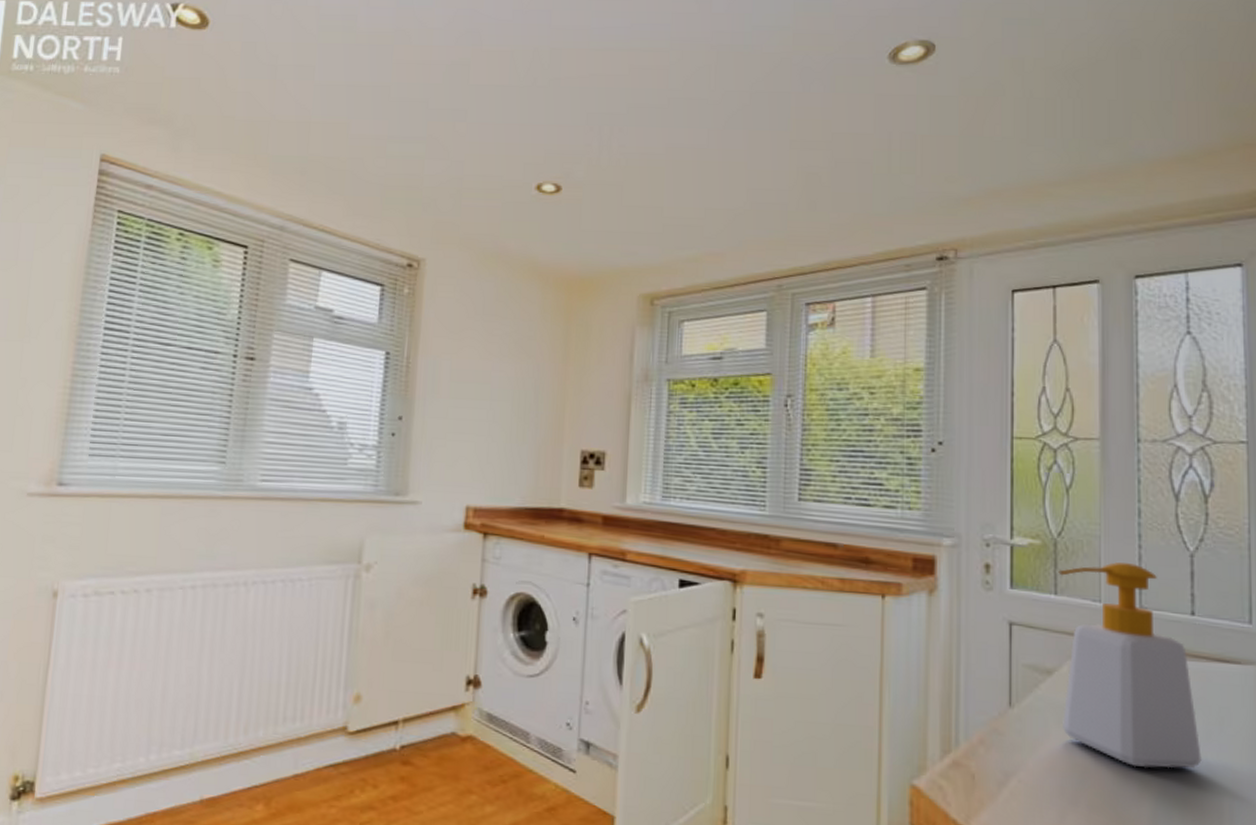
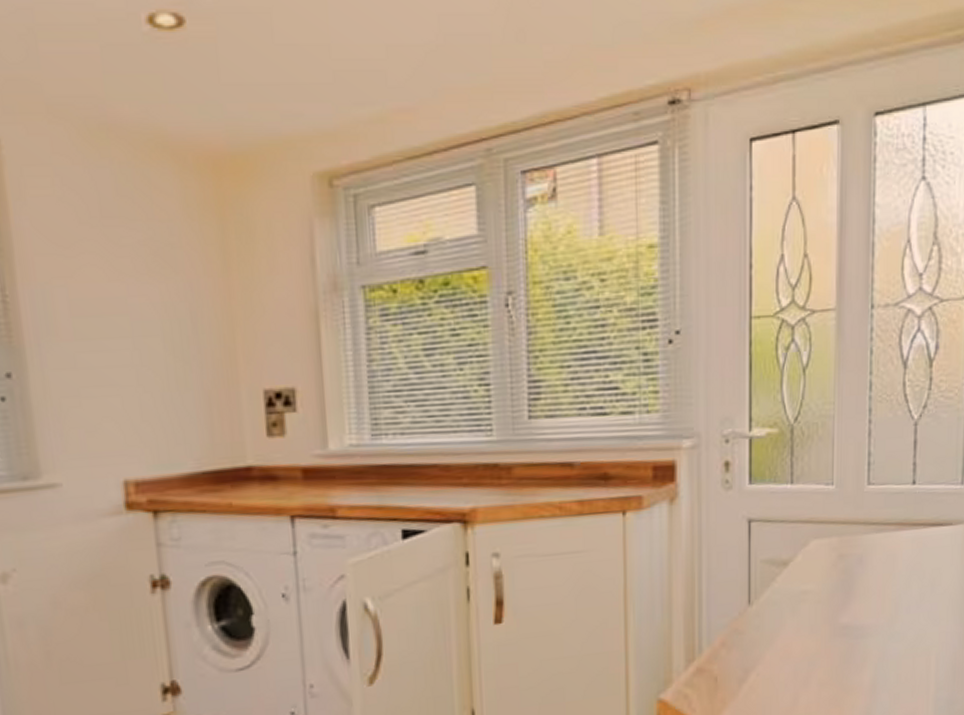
soap bottle: present [1058,562,1202,769] -> none [794,440,915,640]

